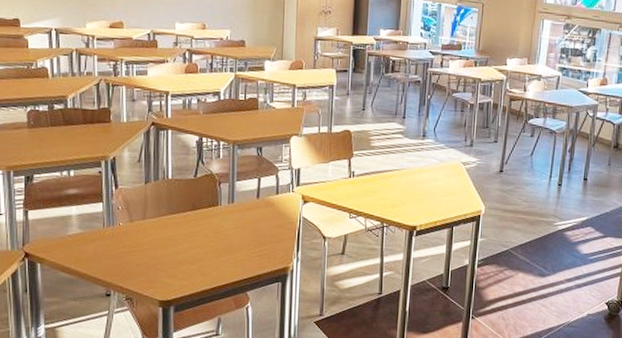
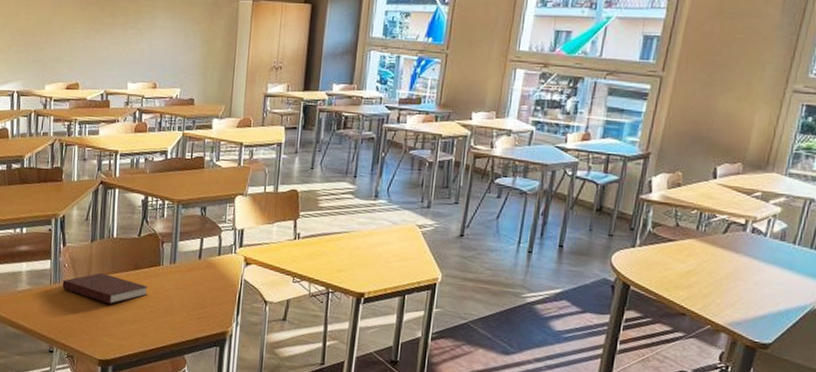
notebook: none [116,214,207,245] -> present [62,272,148,304]

